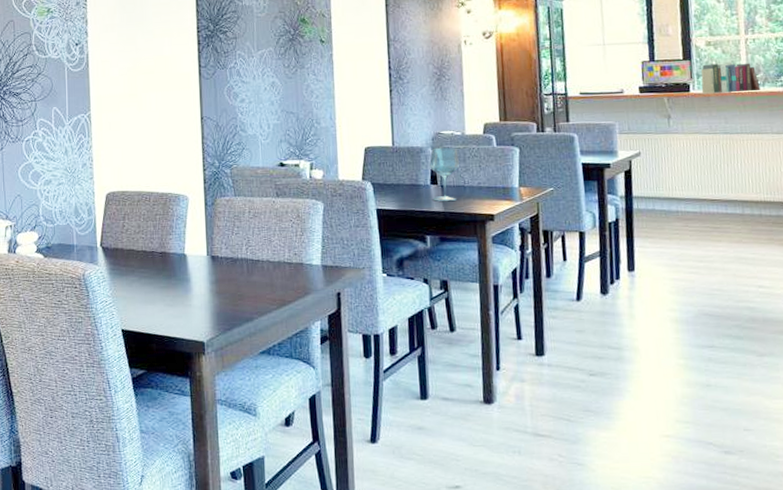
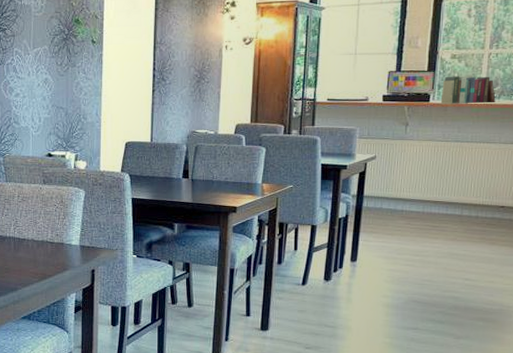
wine glass: present [429,147,460,202] -> none [183,145,211,194]

